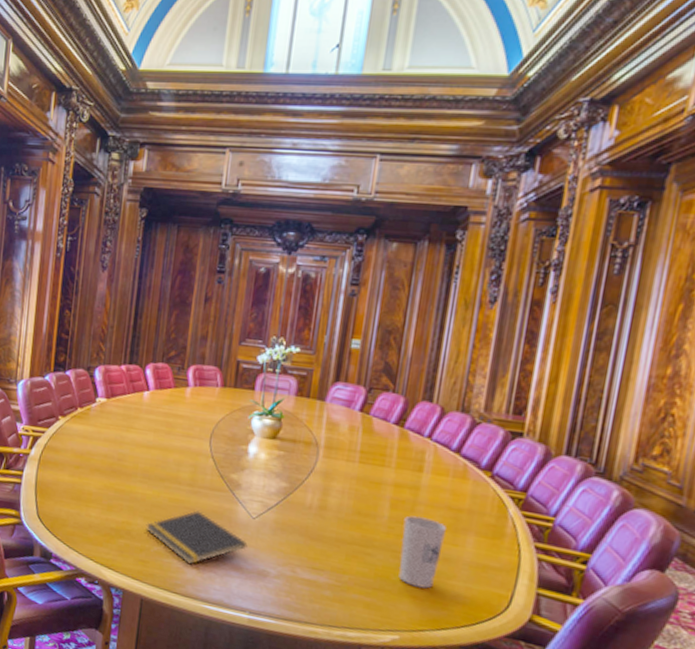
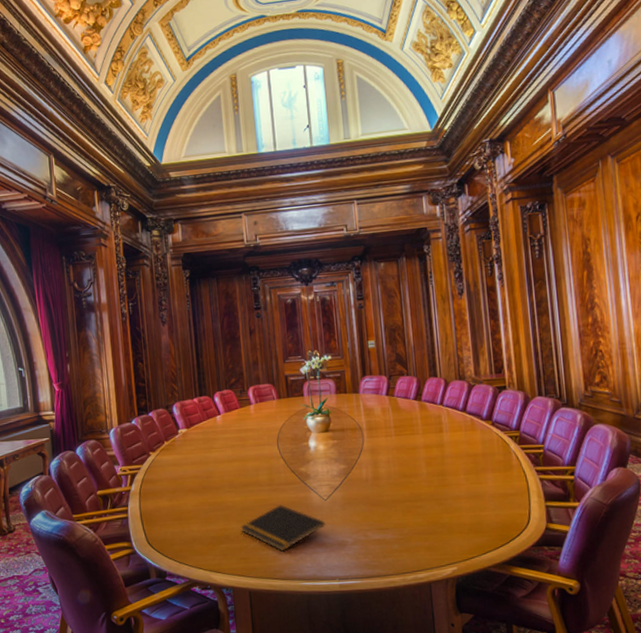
cup: present [398,515,446,589] -> none [438,467,472,524]

